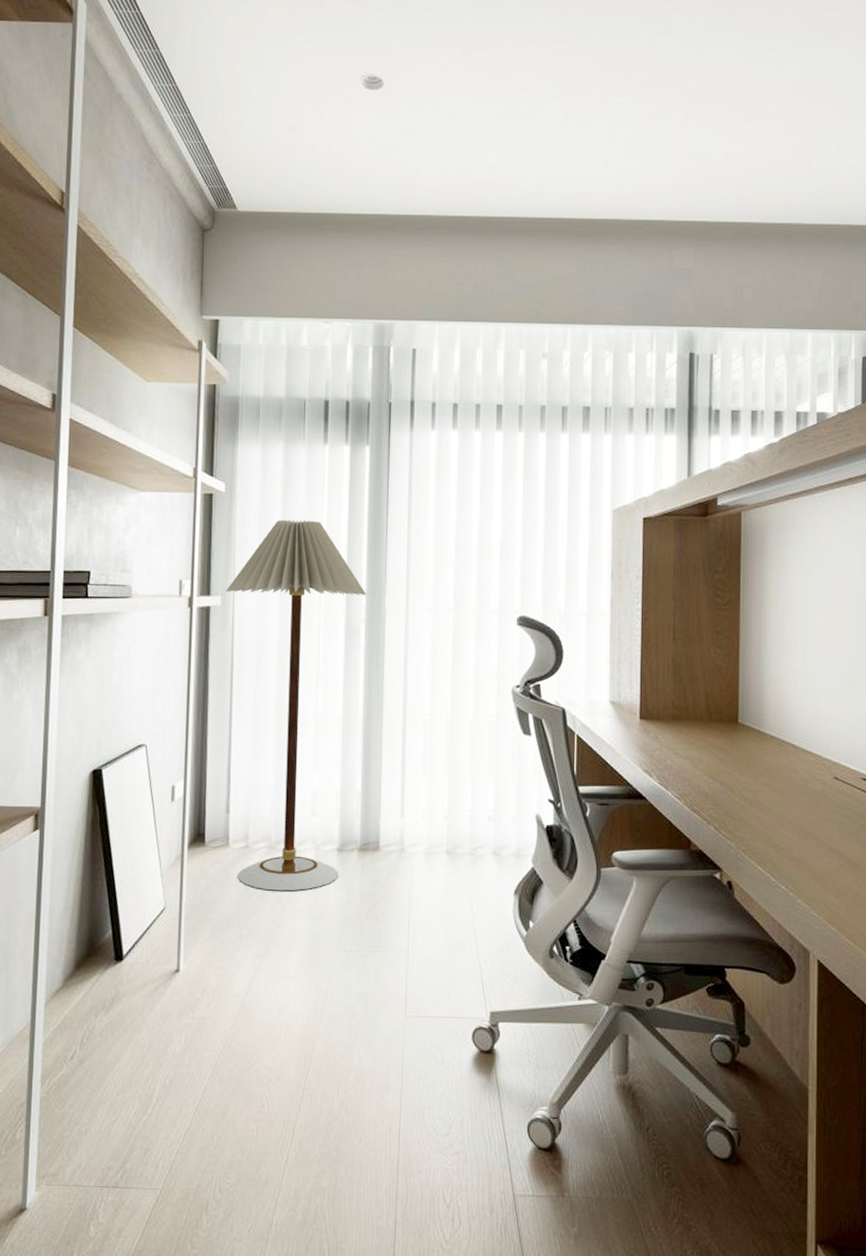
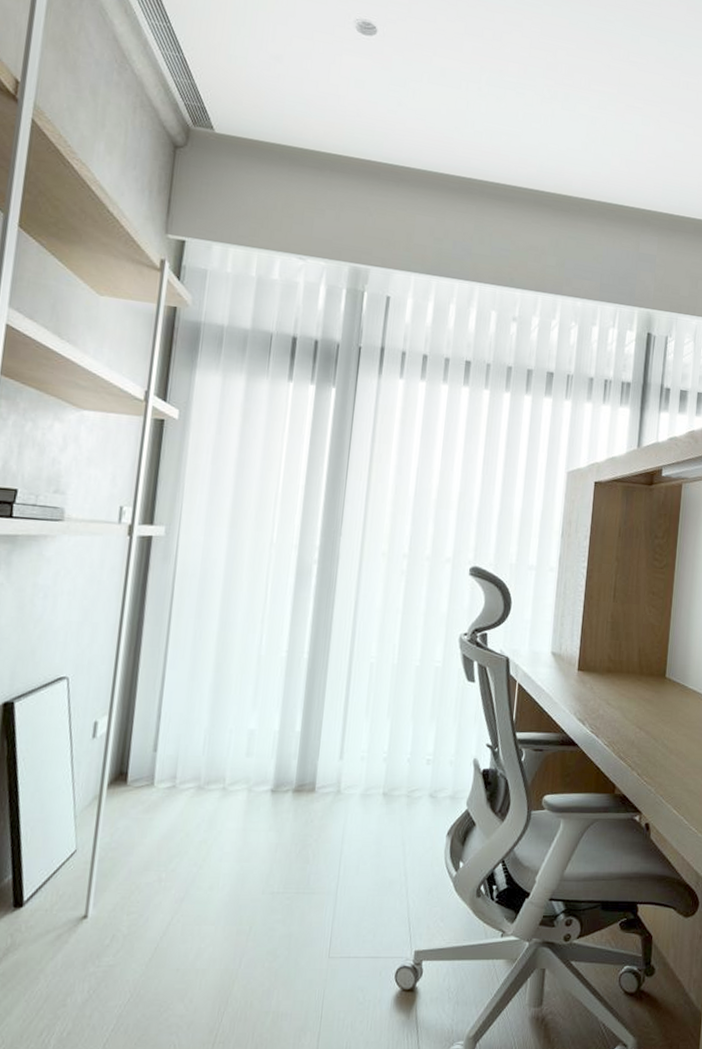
floor lamp: present [226,519,367,891] -> none [160,453,322,833]

